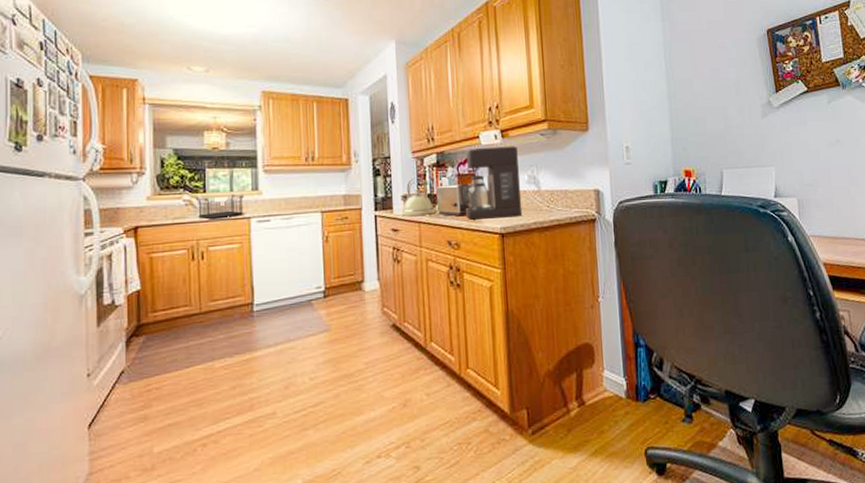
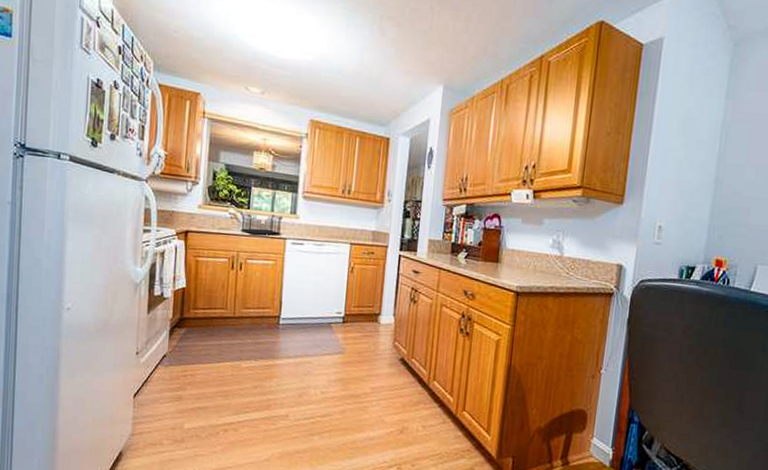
kettle: present [400,176,435,217] -> none [425,223,457,263]
toaster: present [435,184,472,217] -> none [459,236,497,269]
coffee maker: present [460,146,523,220] -> none [483,205,547,278]

